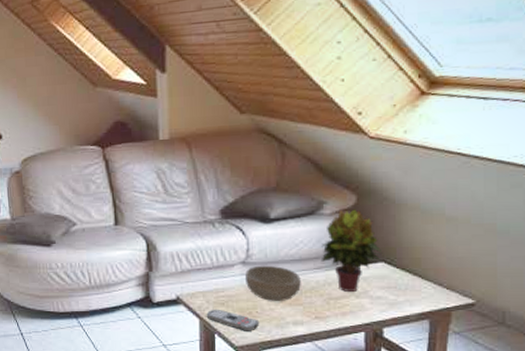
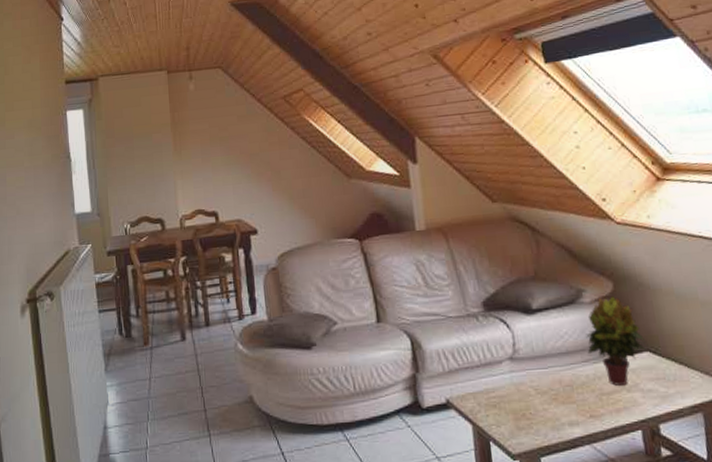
remote control: present [206,309,260,333] -> none [479,412,535,438]
bowl: present [244,265,301,301] -> none [513,360,572,400]

